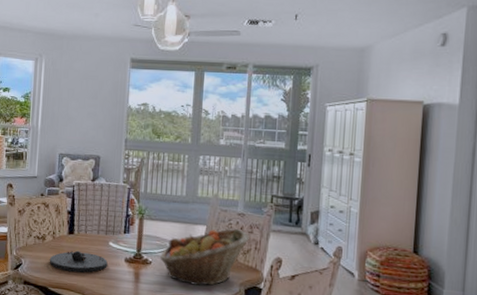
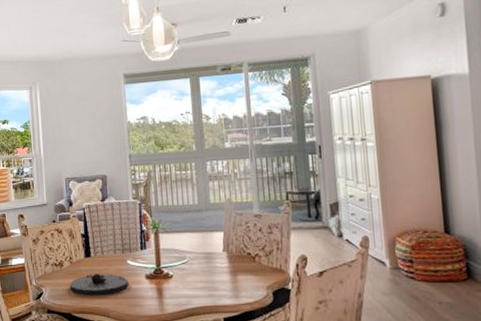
fruit basket: present [160,228,249,286] -> none [181,230,270,294]

